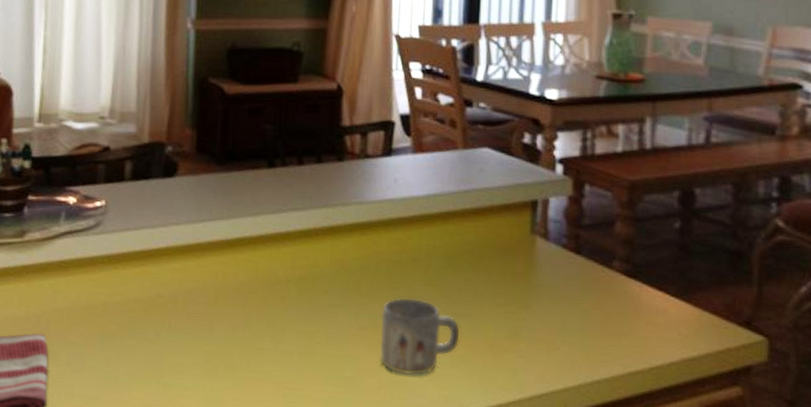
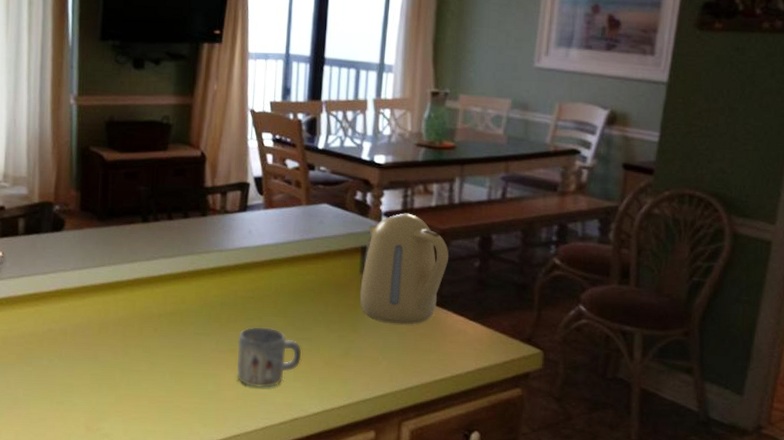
kettle: none [531,160,641,300] -> present [360,213,449,325]

